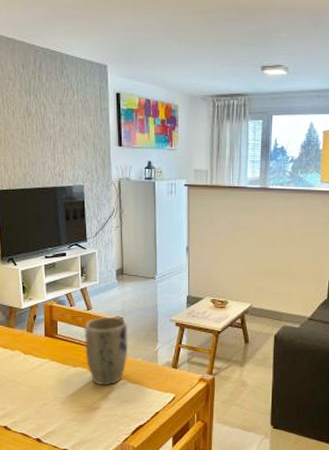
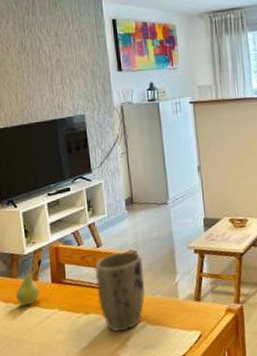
fruit: none [13,320,35,352] -> present [16,266,40,305]

